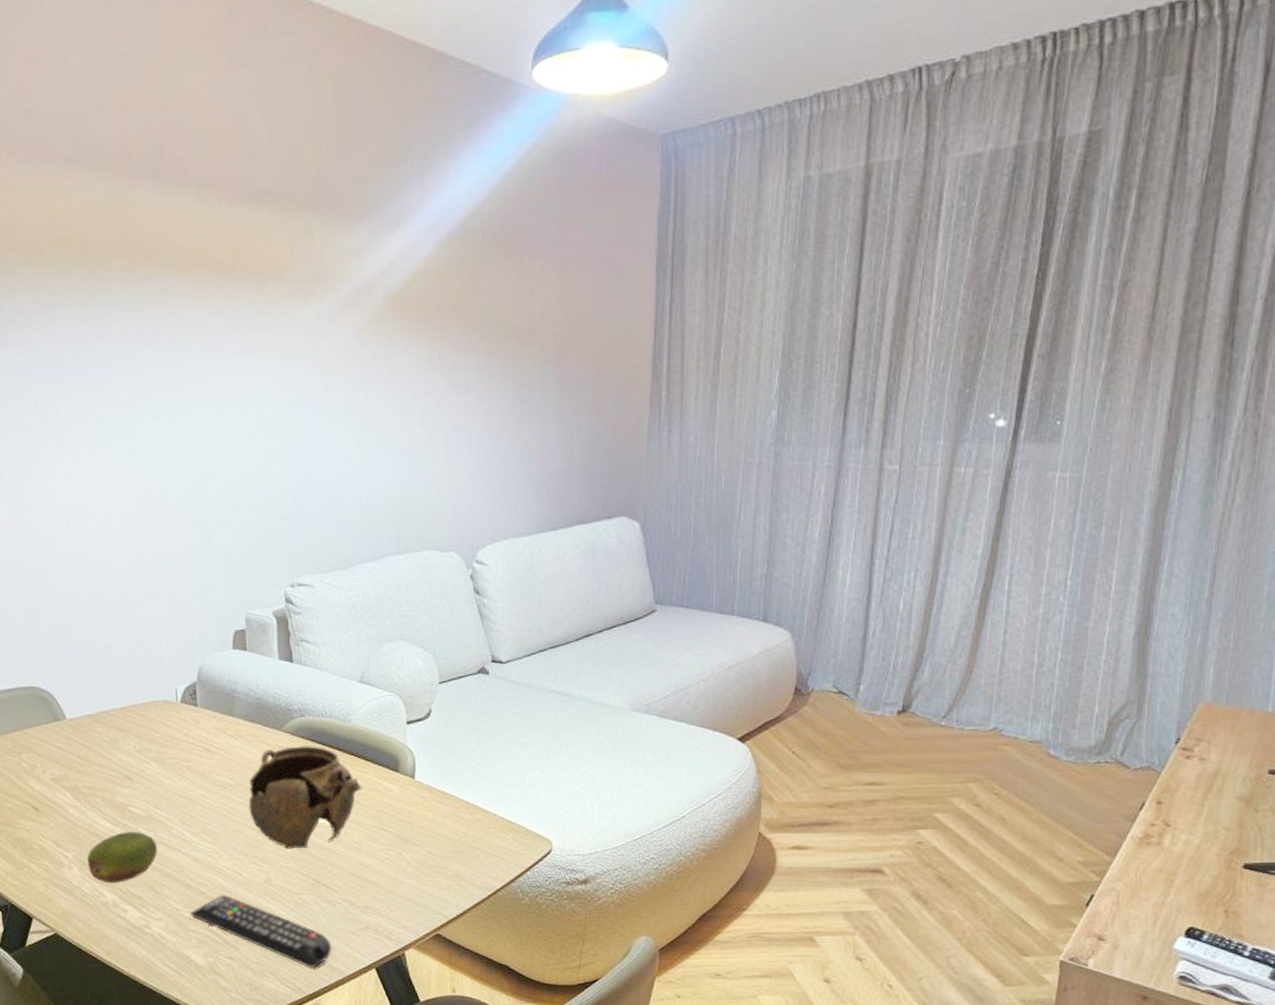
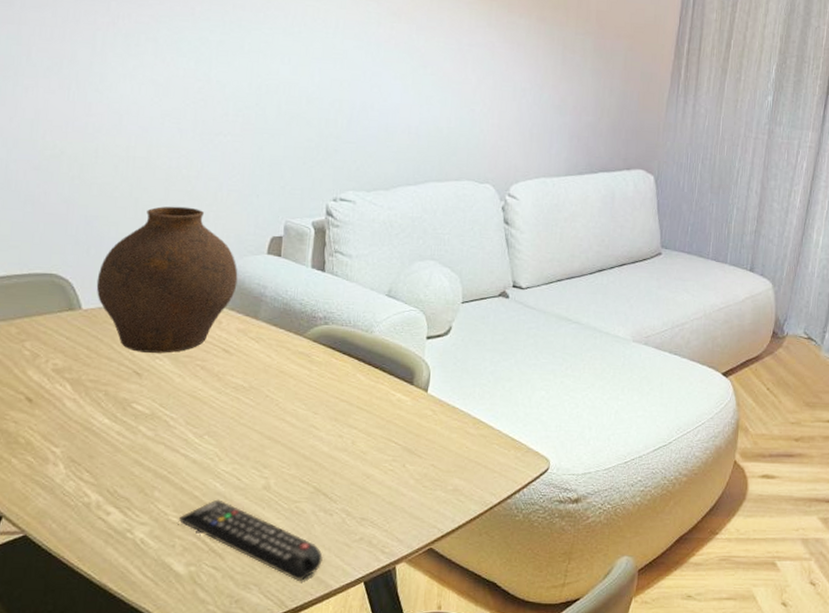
vase: none [75,607,208,757] -> present [96,206,238,353]
fruit: present [87,832,158,883] -> none [76,429,156,483]
teapot: present [248,745,363,849] -> none [258,352,376,456]

